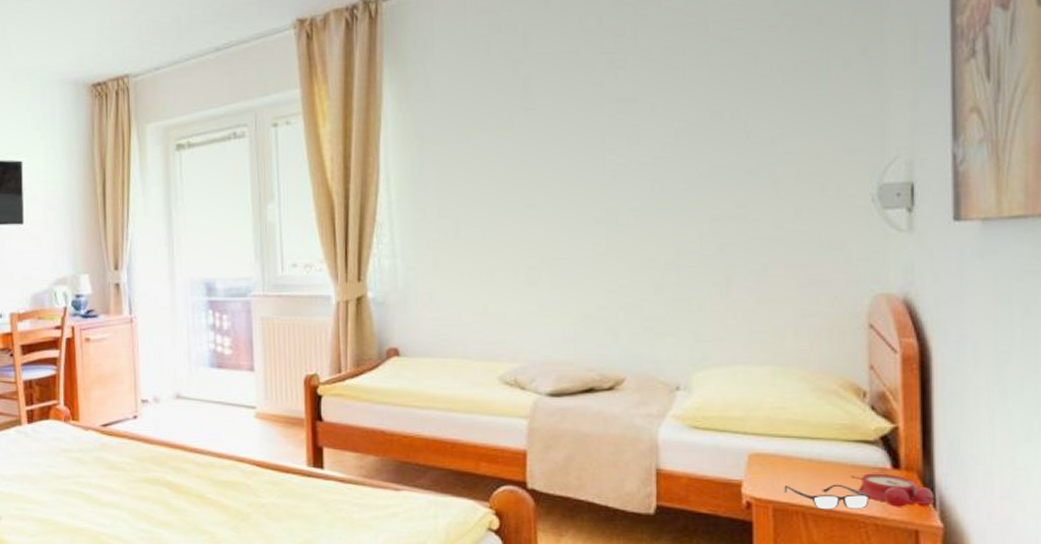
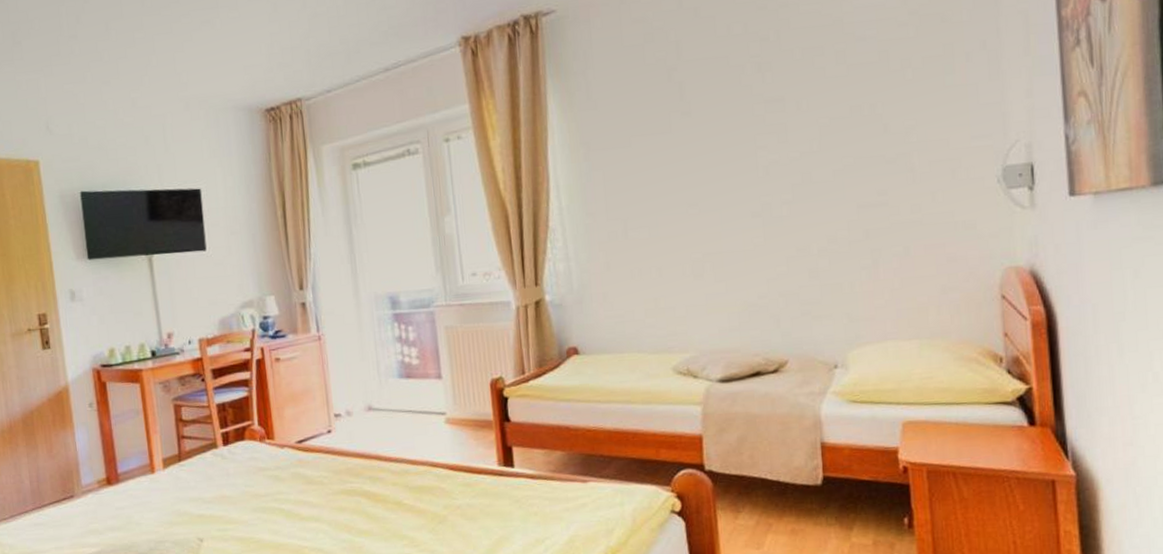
eyeglasses: present [784,484,870,510] -> none [935,443,1011,469]
alarm clock: present [851,473,934,507] -> none [993,430,1067,461]

